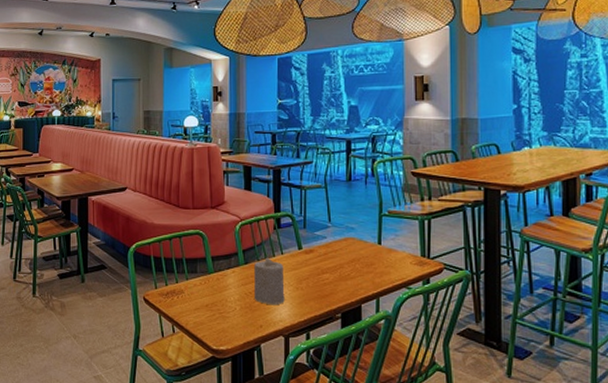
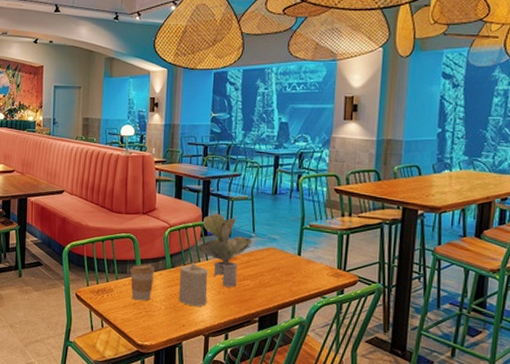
coffee cup: none [200,262,227,302] -> present [130,264,155,301]
potted plant: none [272,204,329,282] -> present [198,213,253,288]

